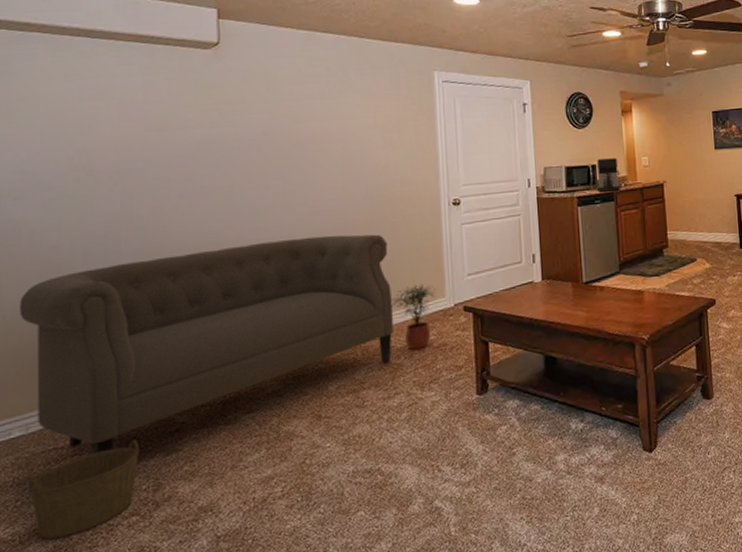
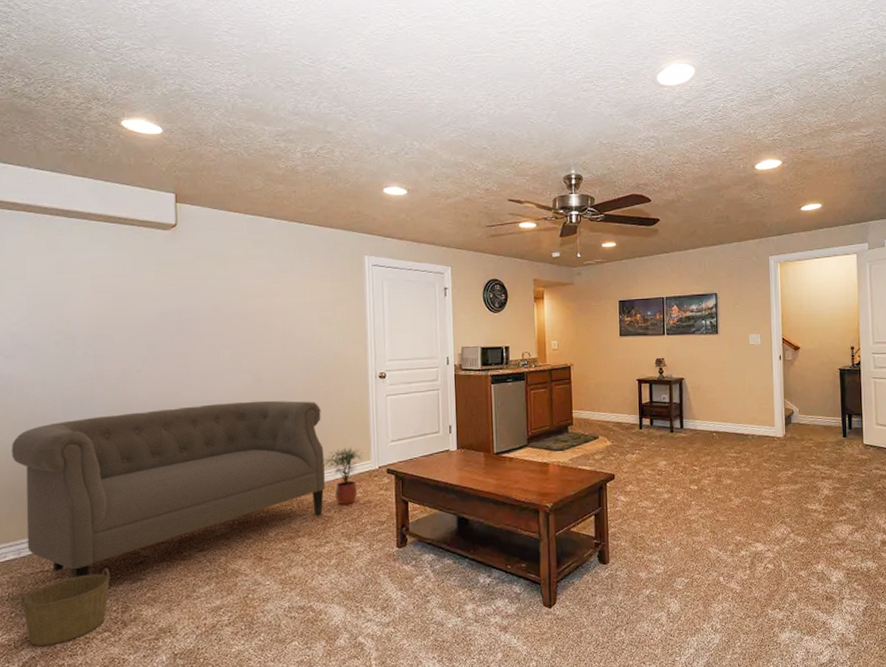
coffee maker: present [597,158,620,193] -> none [510,341,531,373]

